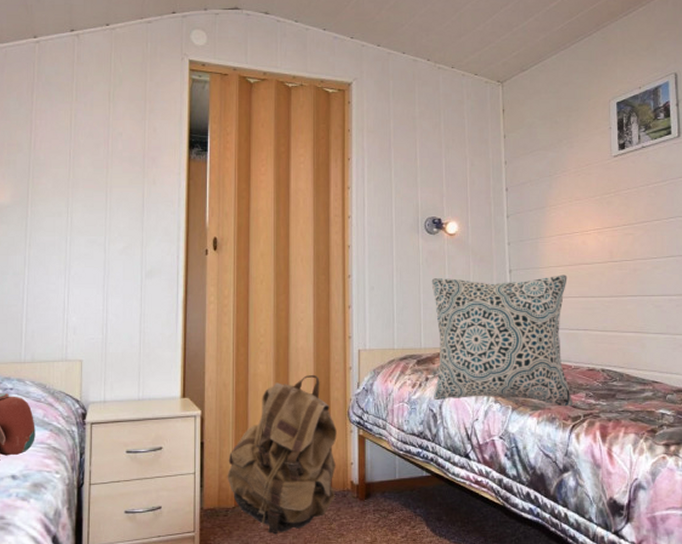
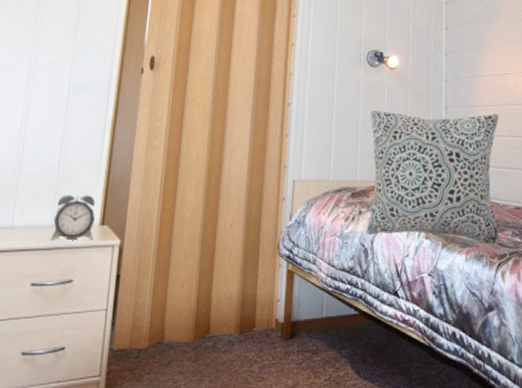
alarm clock: none [139,370,177,413] -> present [50,194,96,241]
backpack: present [227,374,337,535] -> none [142,204,265,379]

